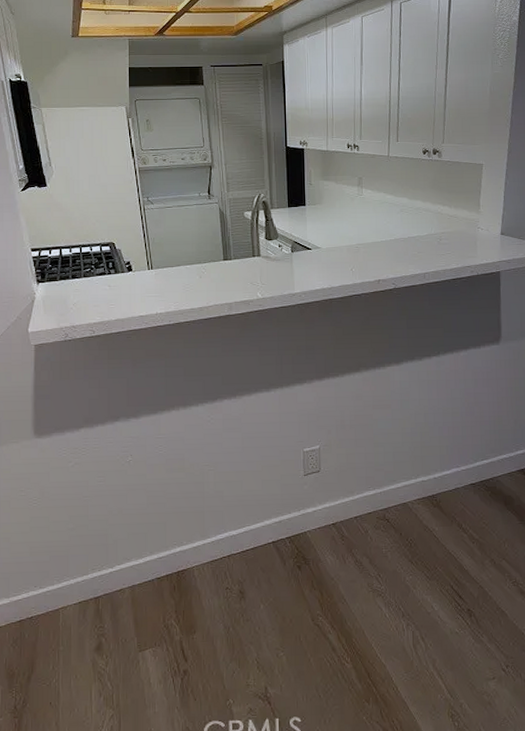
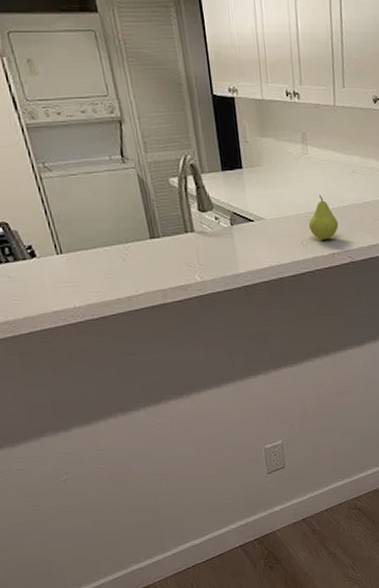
fruit: none [358,229,386,268] -> present [308,195,339,240]

